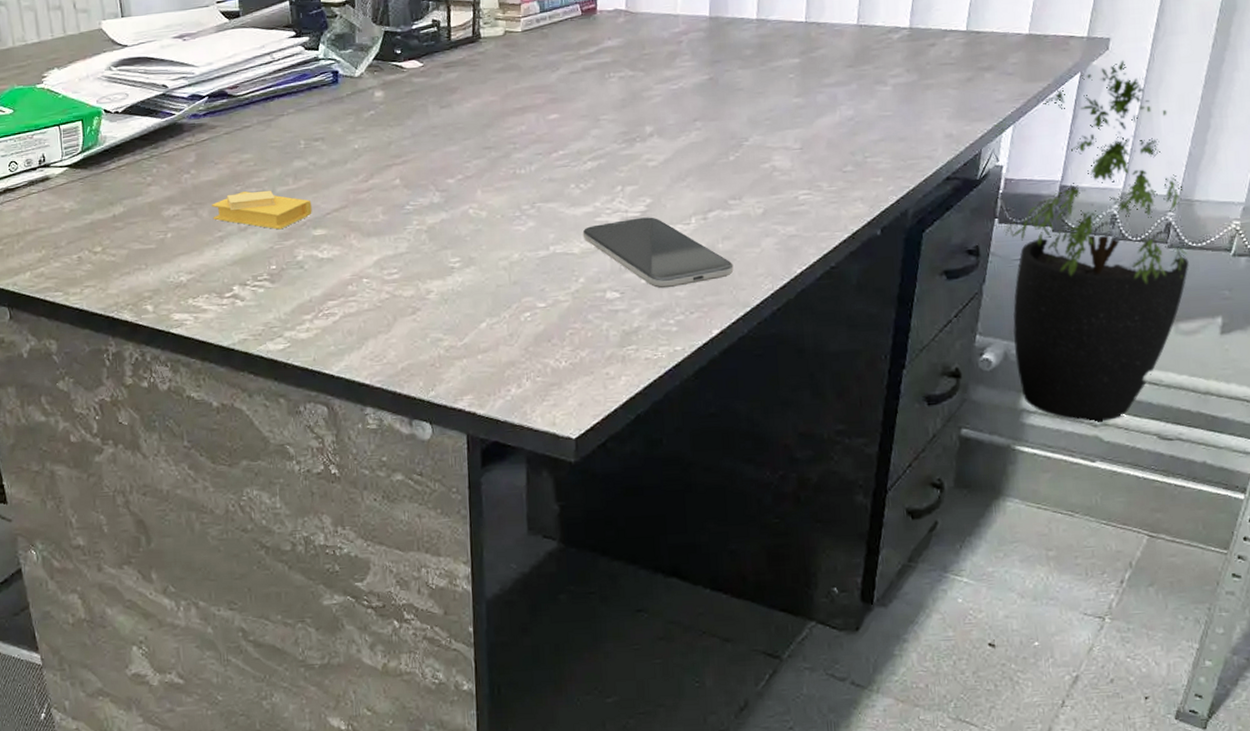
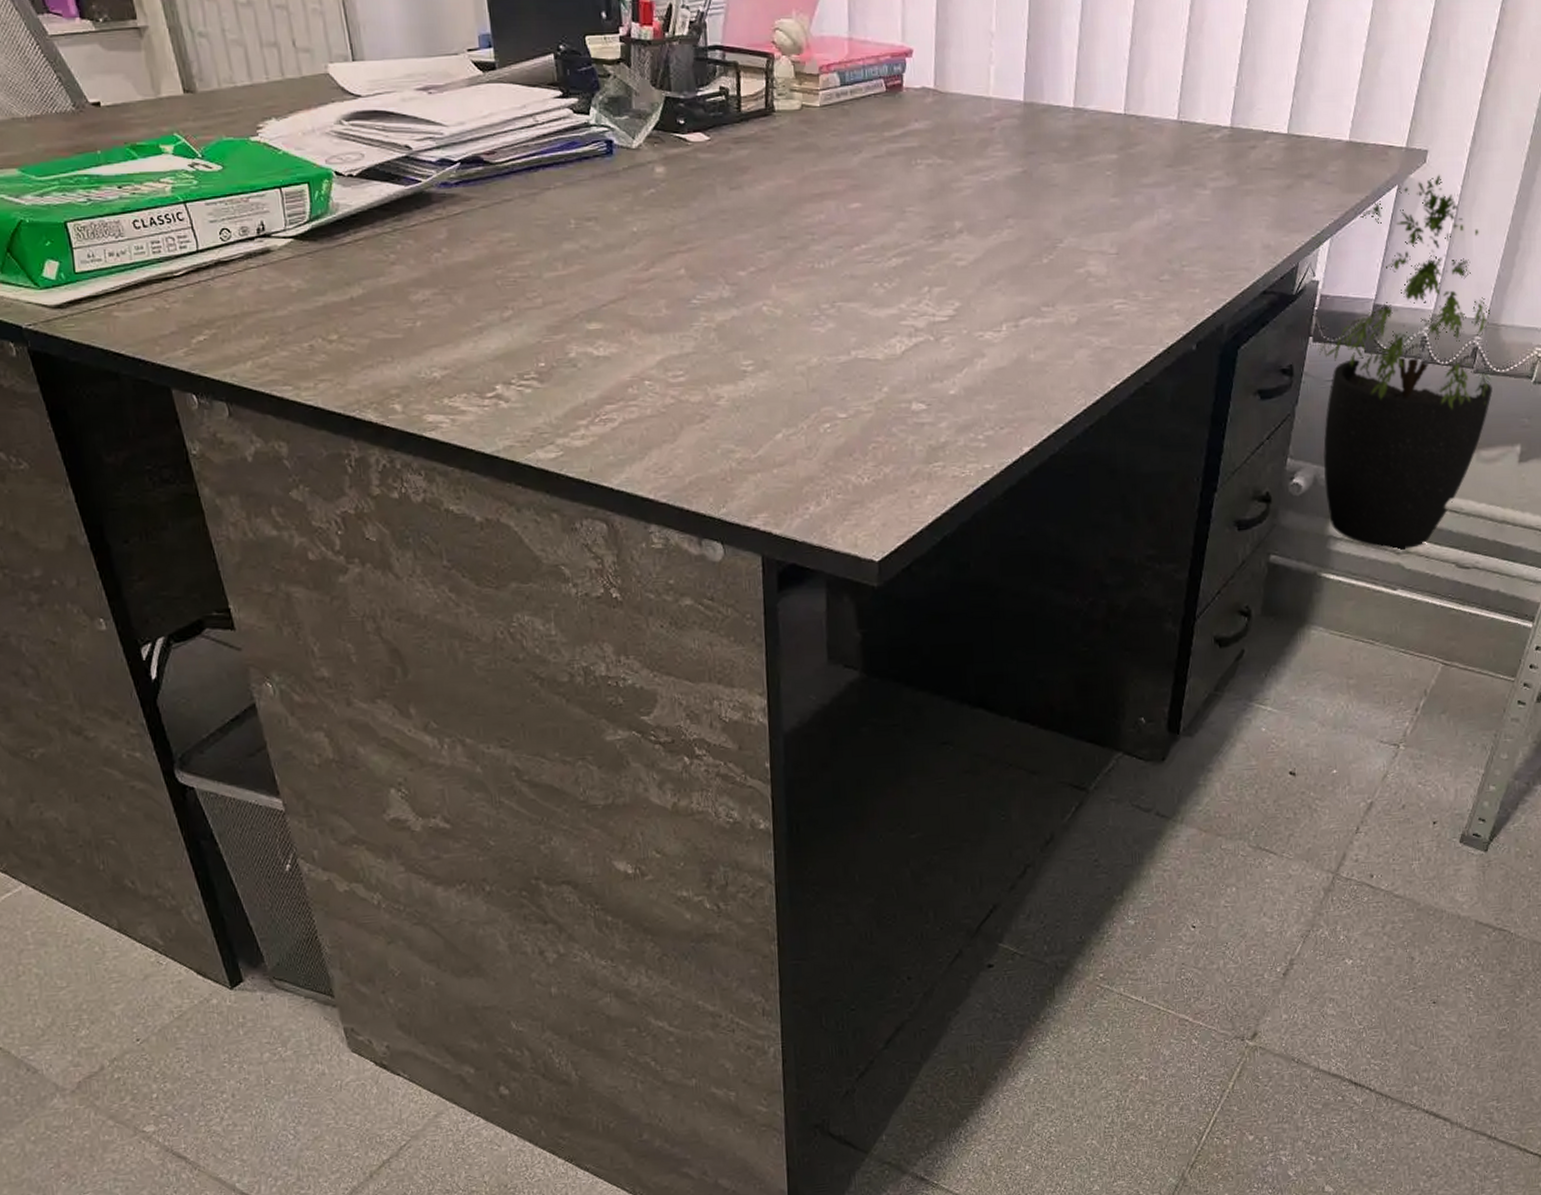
sticky notes: present [212,190,312,230] -> none [468,275,586,322]
smartphone: present [582,217,734,289] -> none [886,322,1046,401]

